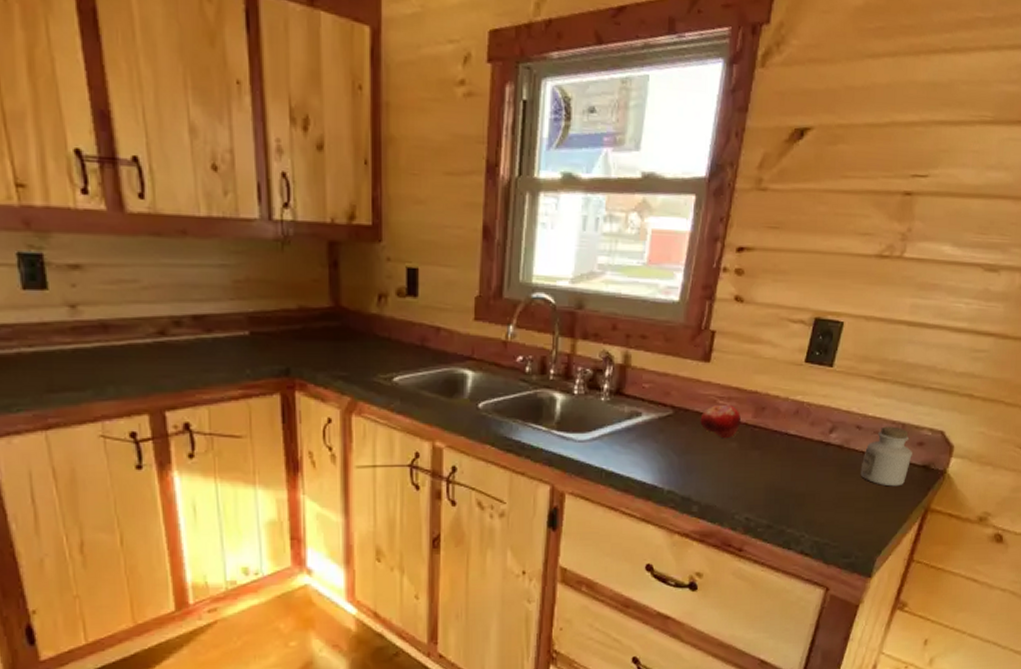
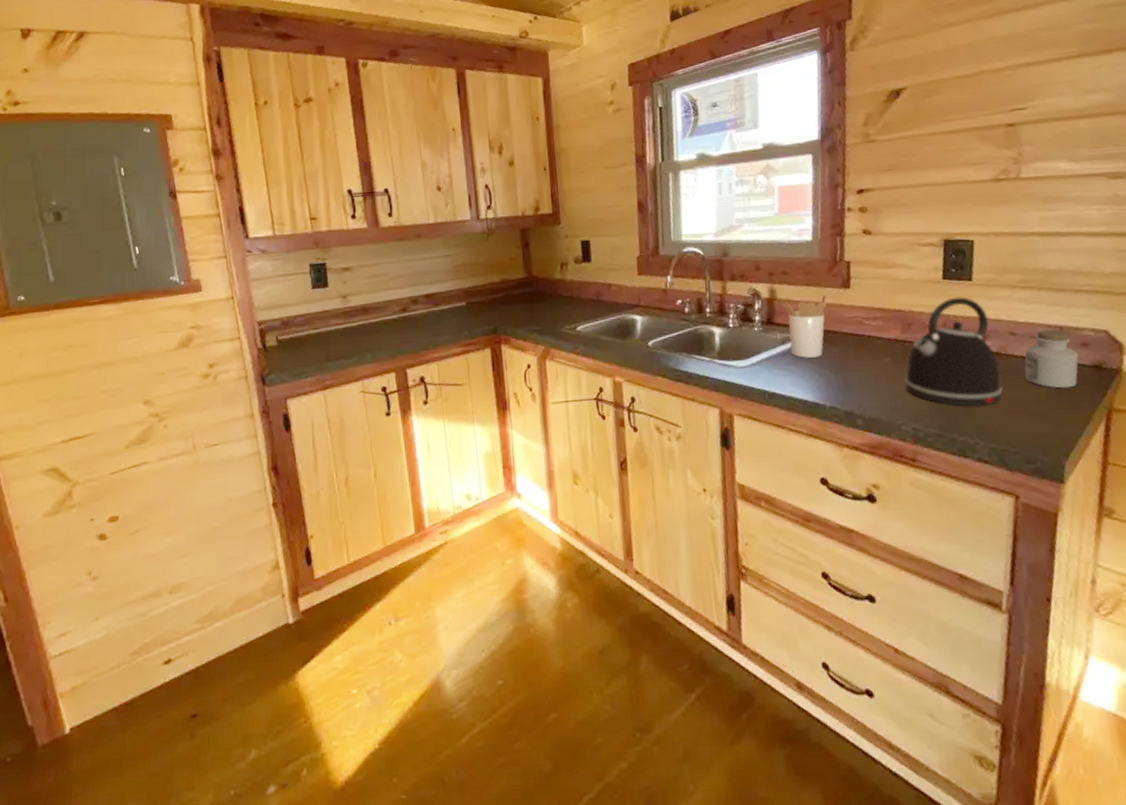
utensil holder: none [634,365,685,436] -> present [781,293,827,358]
fruit: present [700,404,741,439] -> none [849,323,890,355]
kettle: none [745,383,840,499] -> present [903,297,1004,407]

